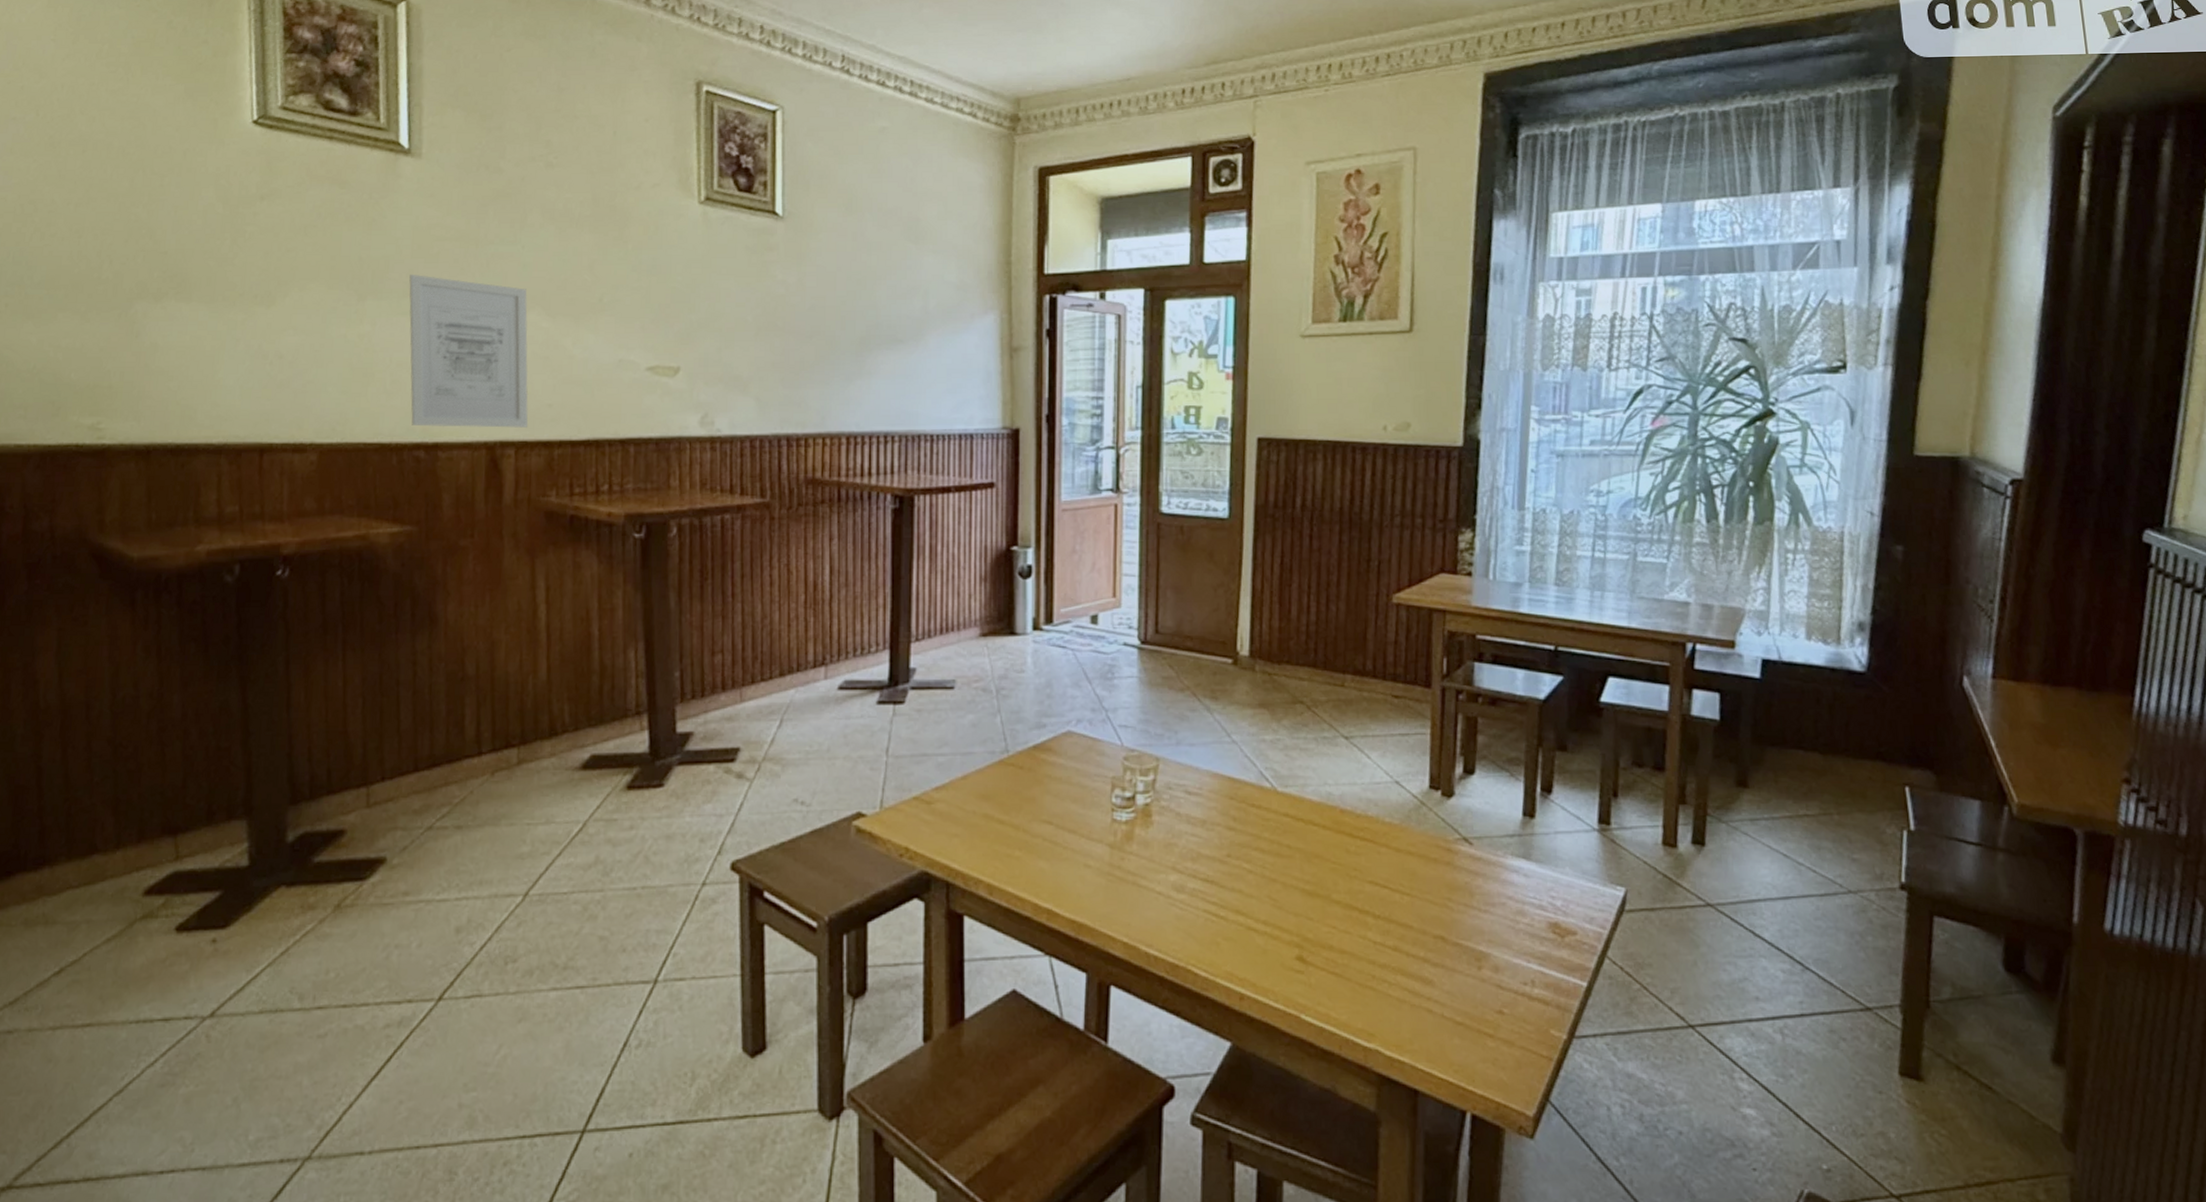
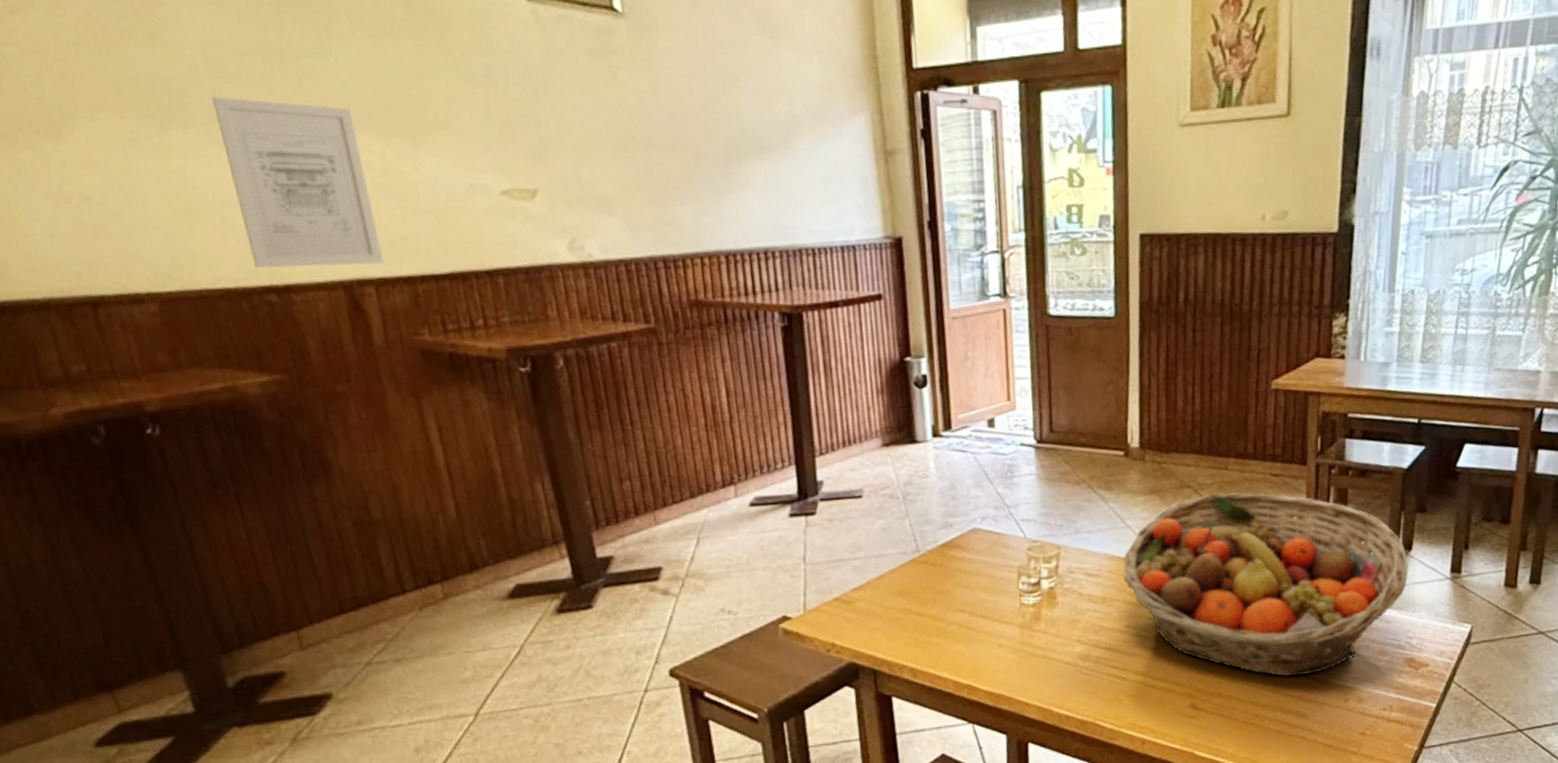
fruit basket: none [1226,712,1549,933] -> present [1123,492,1409,676]

